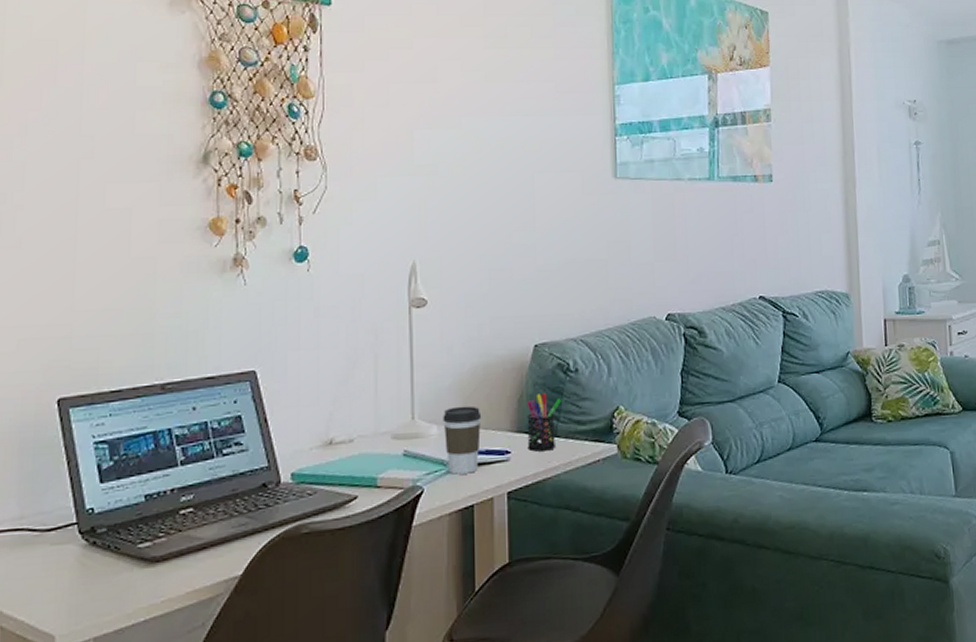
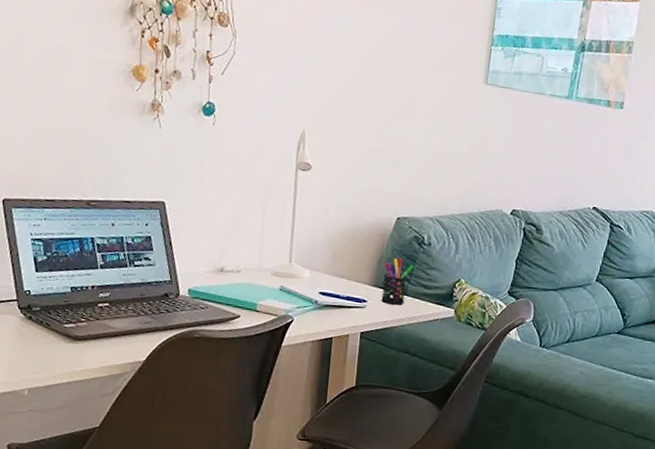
coffee cup: present [443,405,482,475] -> none [314,257,347,313]

